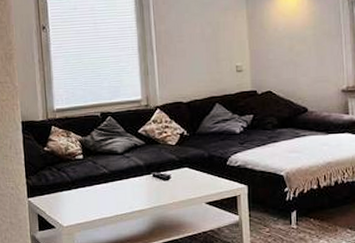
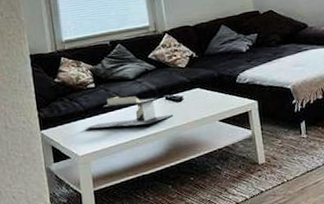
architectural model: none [70,169,159,201] -> present [84,96,173,129]

